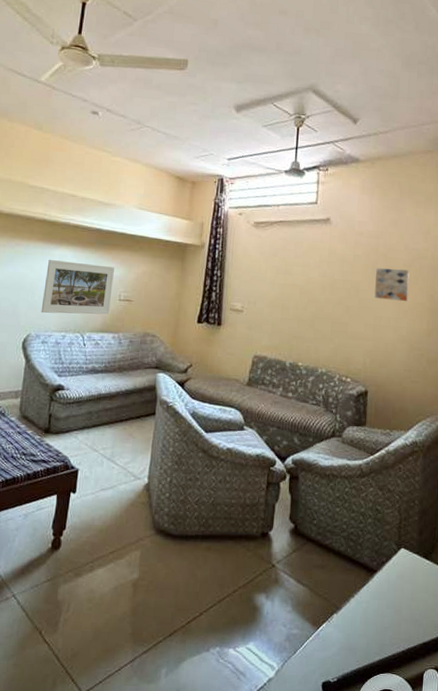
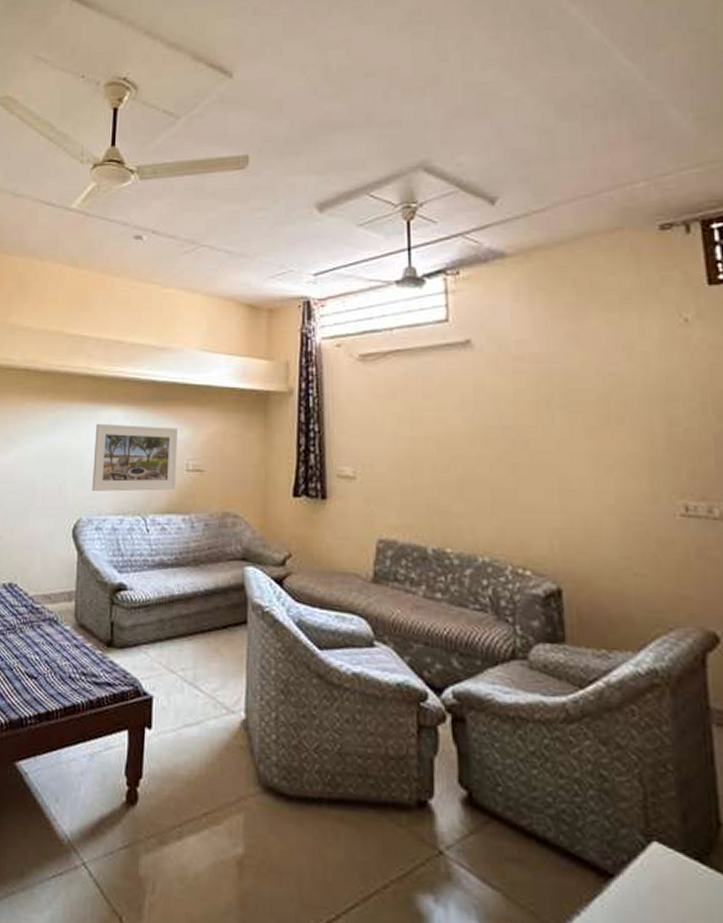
wall art: present [374,268,410,301] -> none [551,404,612,452]

